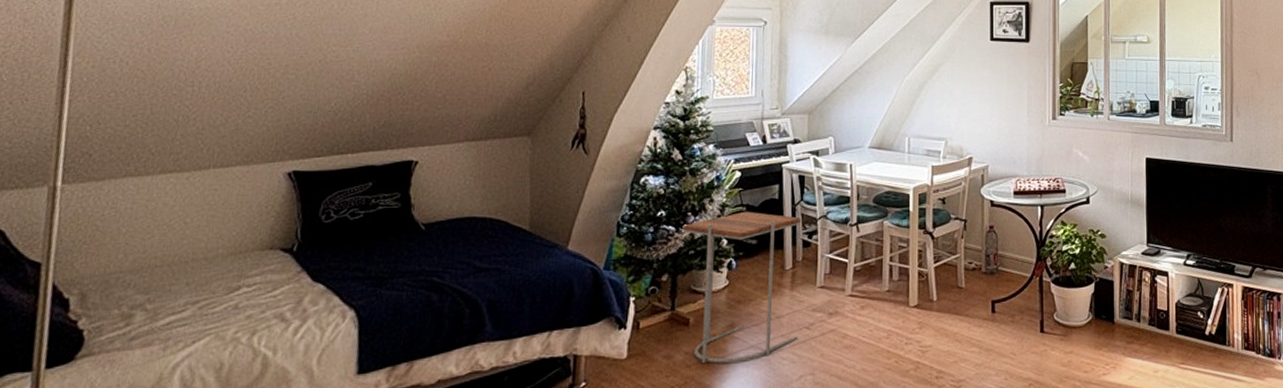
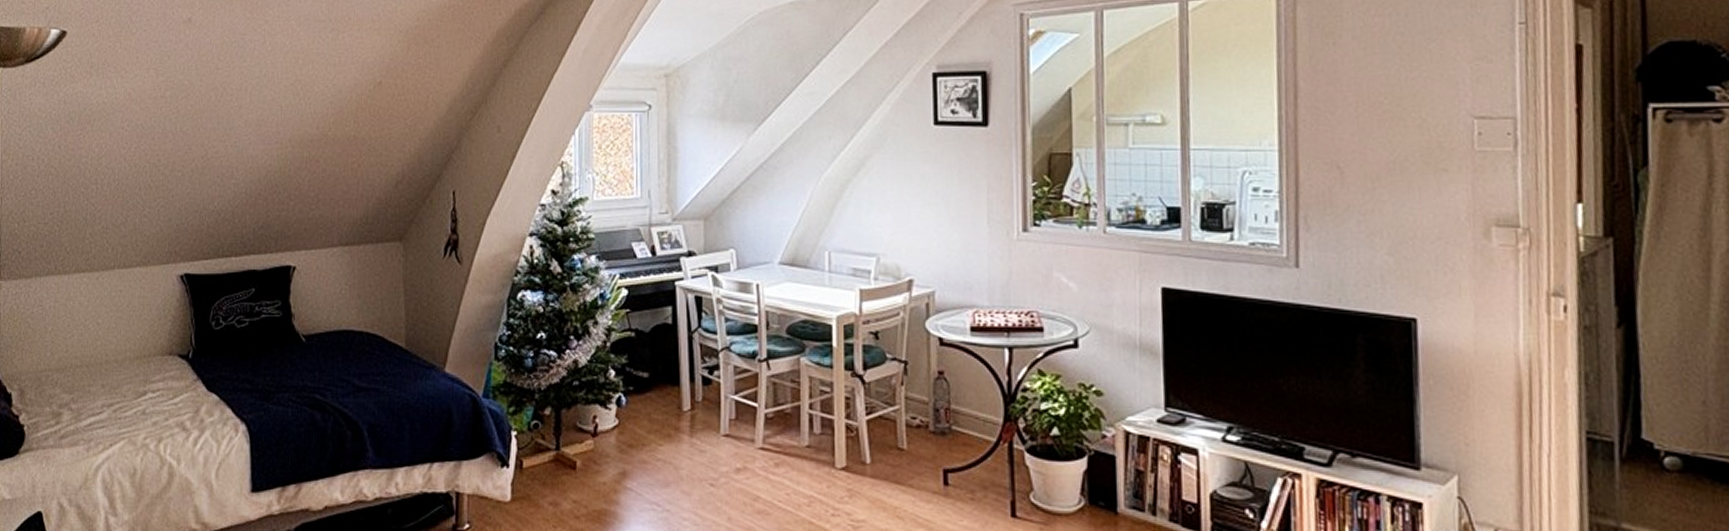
side table: present [682,211,802,363] -> none [565,337,700,518]

